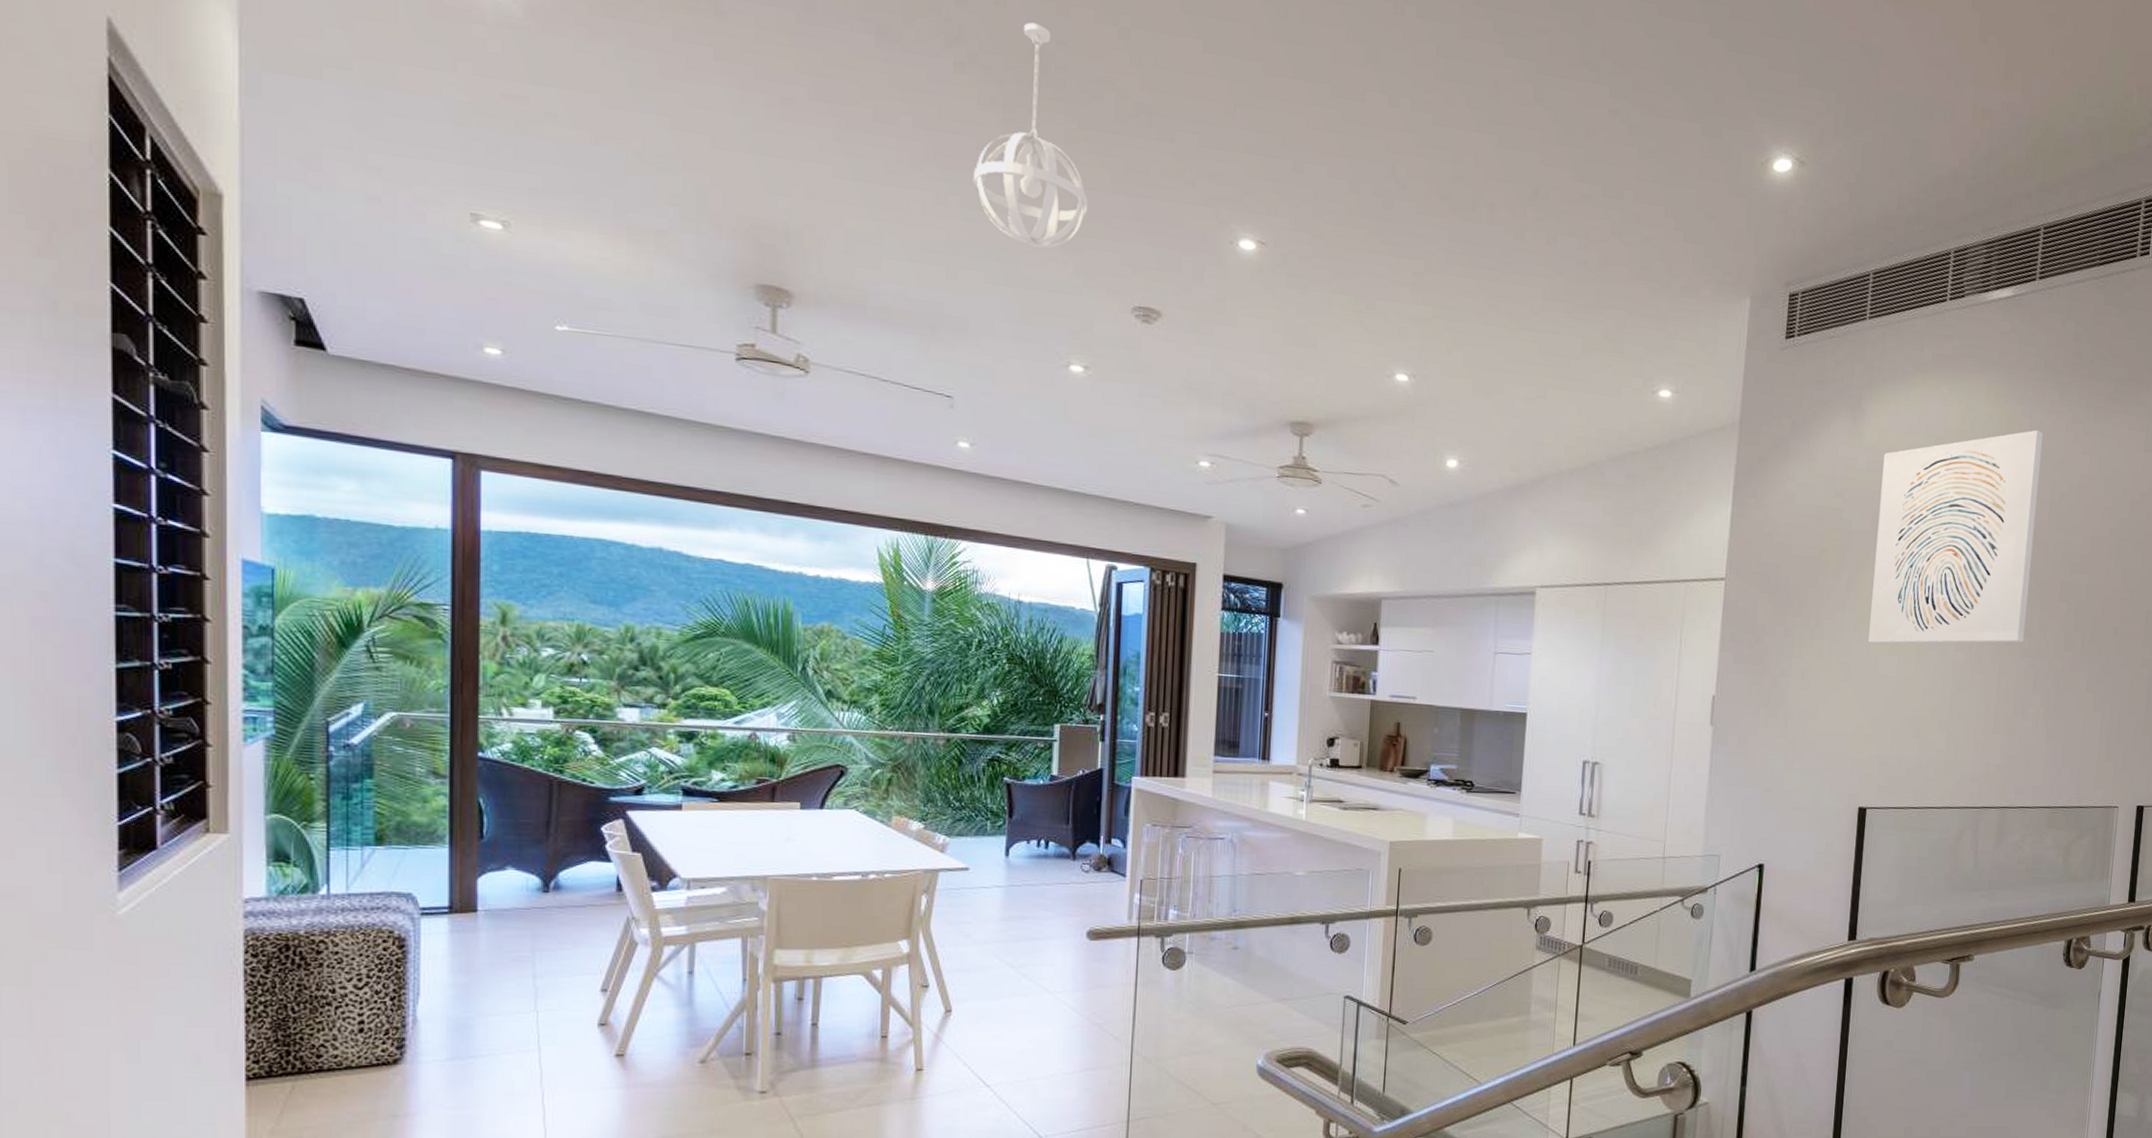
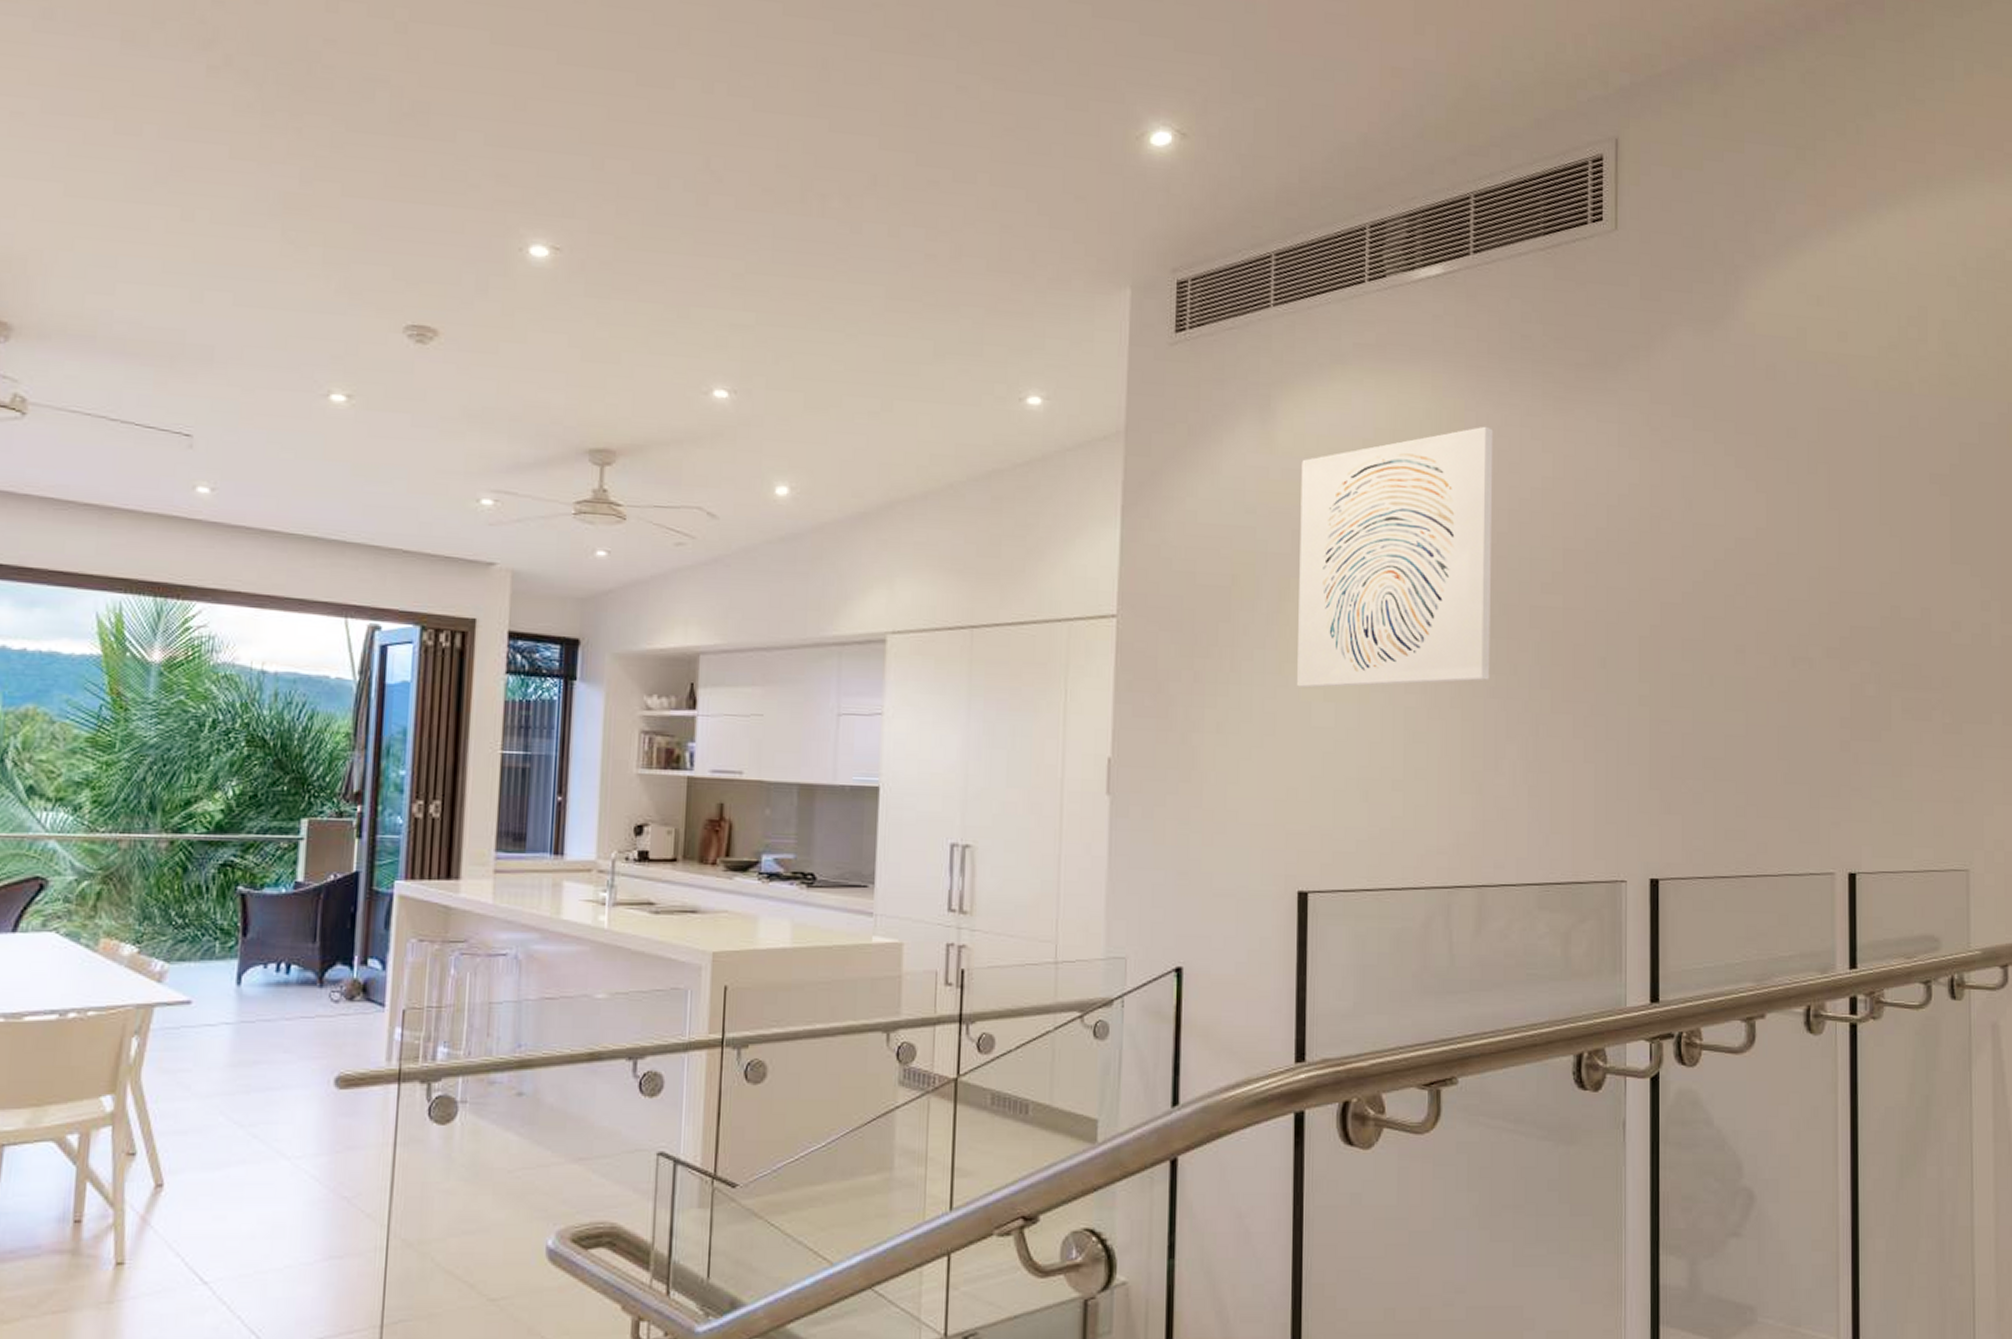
pendant light: present [973,22,1088,249] -> none [224,20,356,264]

